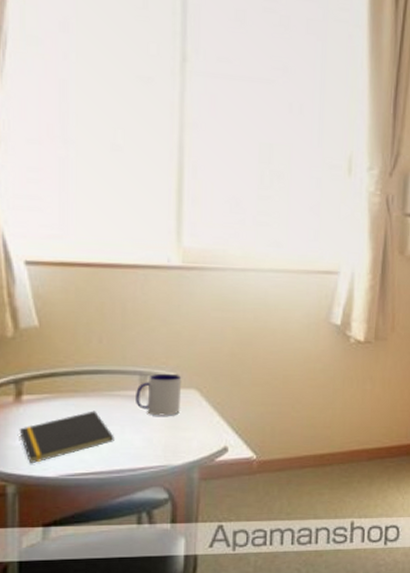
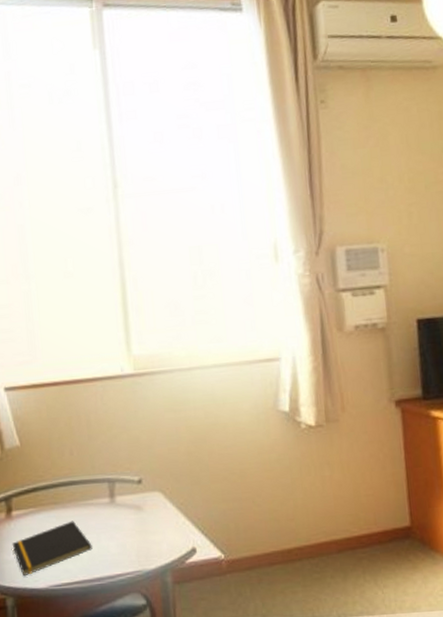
mug: present [136,373,182,416] -> none [106,478,147,521]

